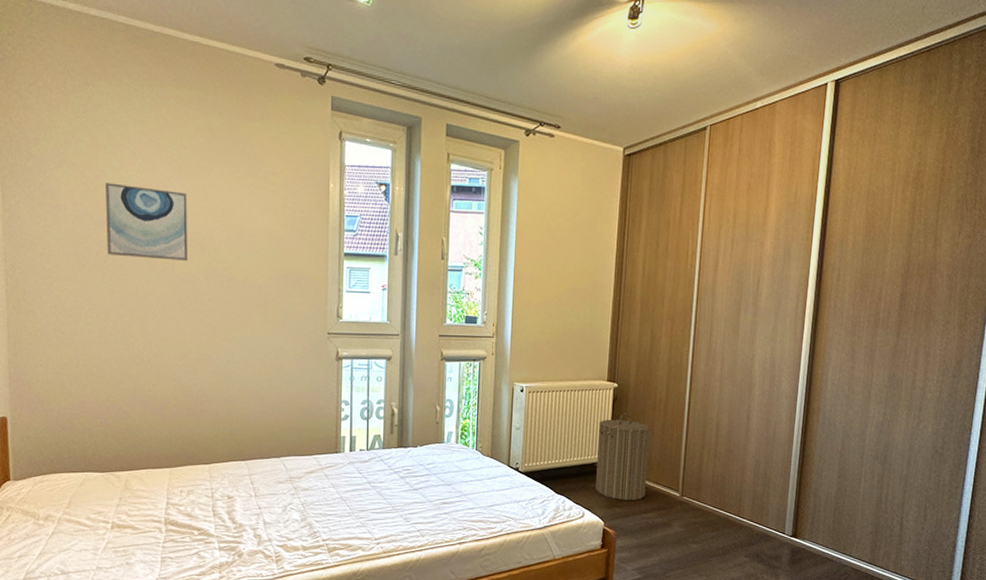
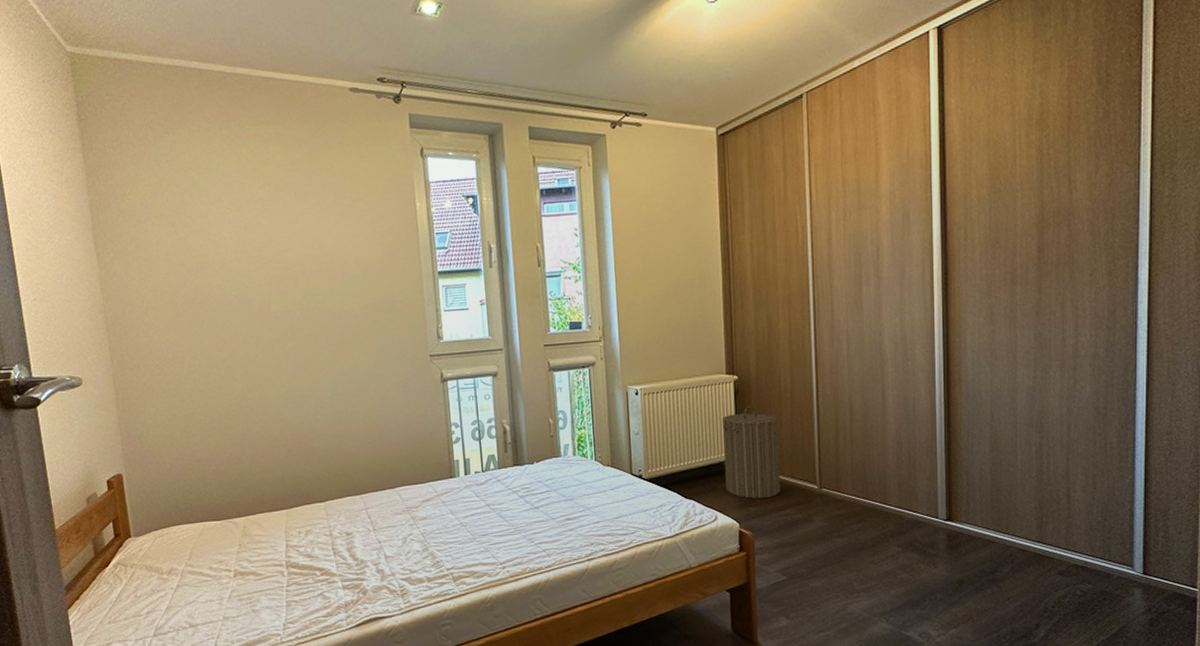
wall art: present [105,183,188,261] -> none [194,228,282,301]

